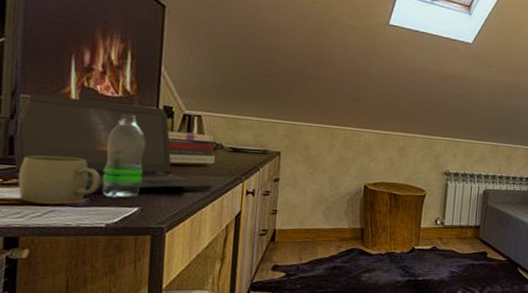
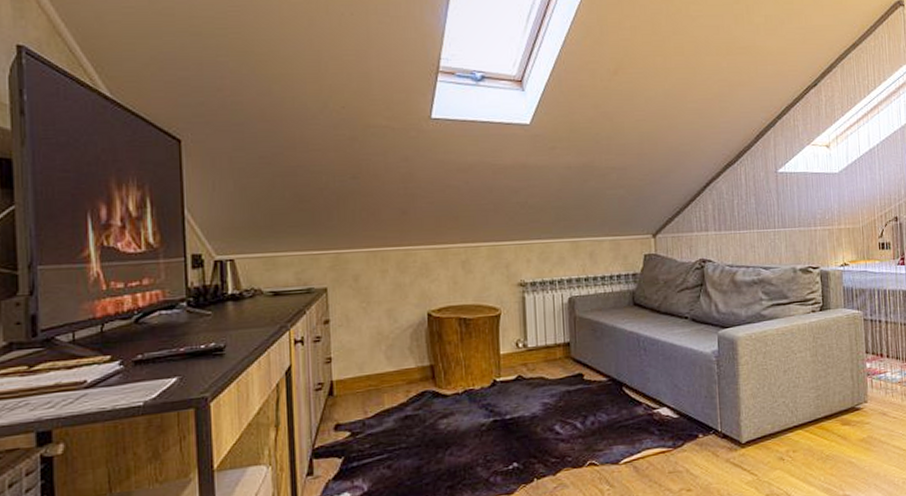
laptop computer: present [13,92,213,194] -> none [35,257,257,368]
mug: present [18,155,101,205] -> none [45,329,133,390]
bottle: present [102,113,146,198] -> none [133,270,179,370]
books: present [167,130,216,167] -> none [199,280,256,323]

